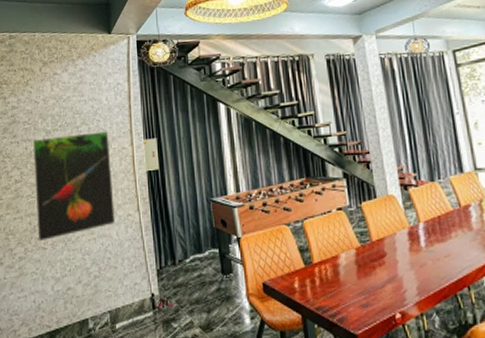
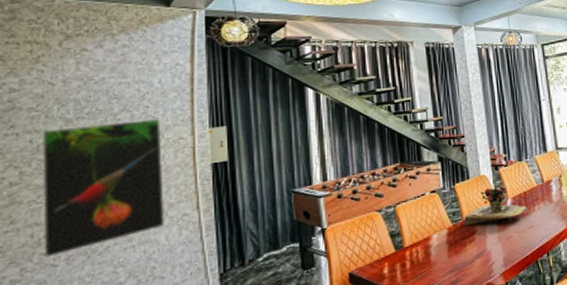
flower arrangement: none [372,208,443,247] -> present [464,186,528,226]

